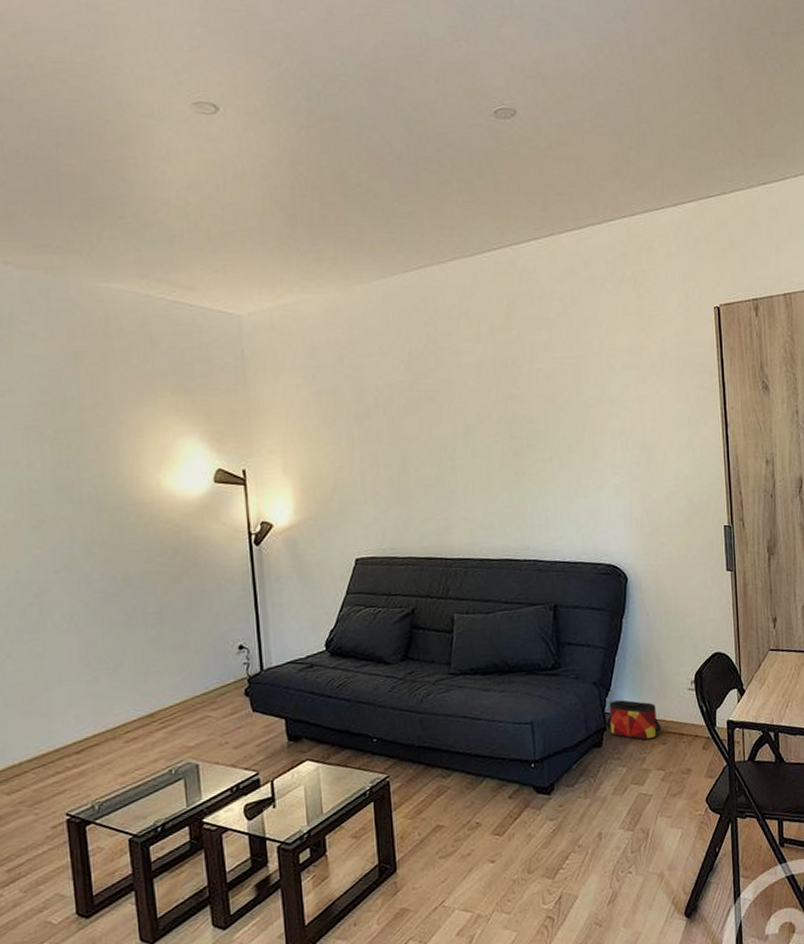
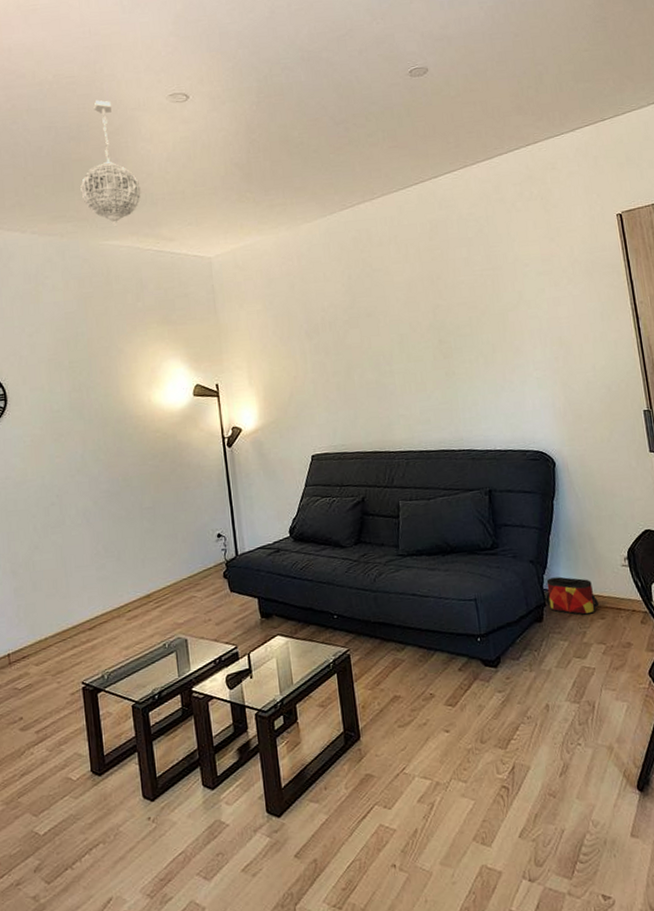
pendant light: none [71,97,153,265] -> present [80,100,142,226]

